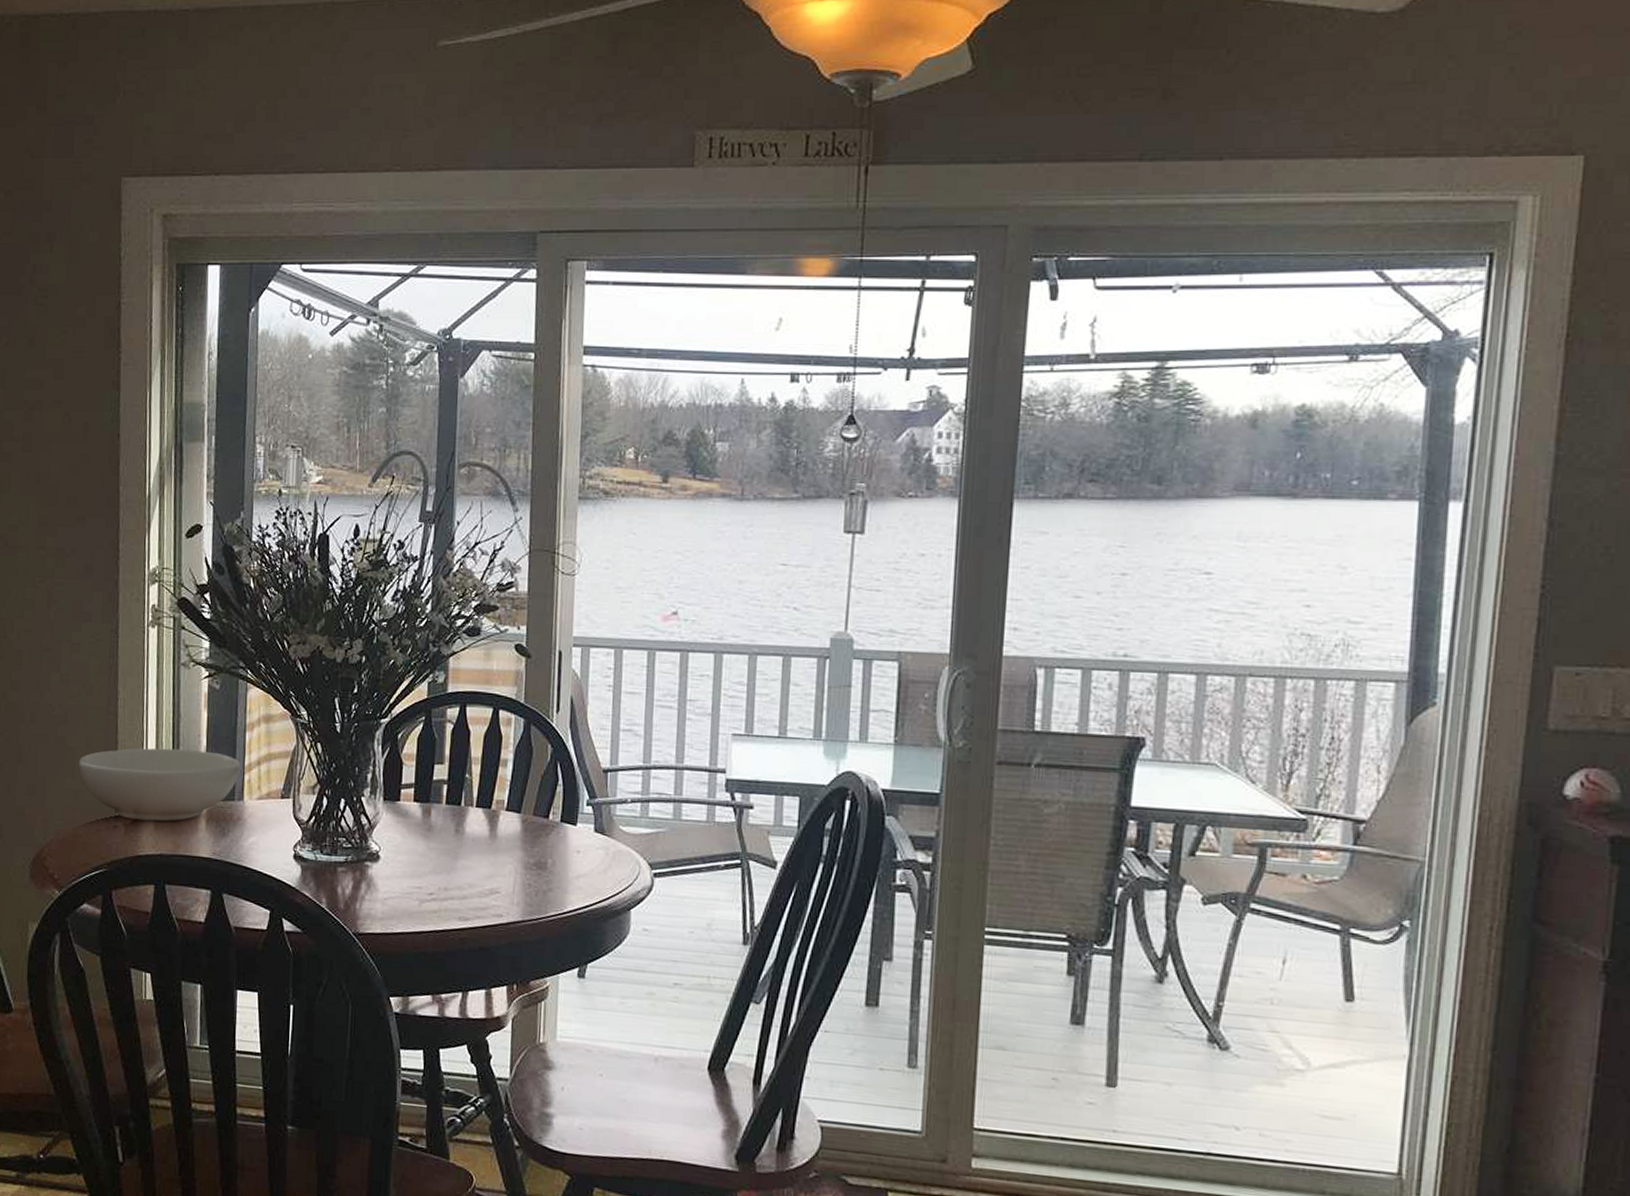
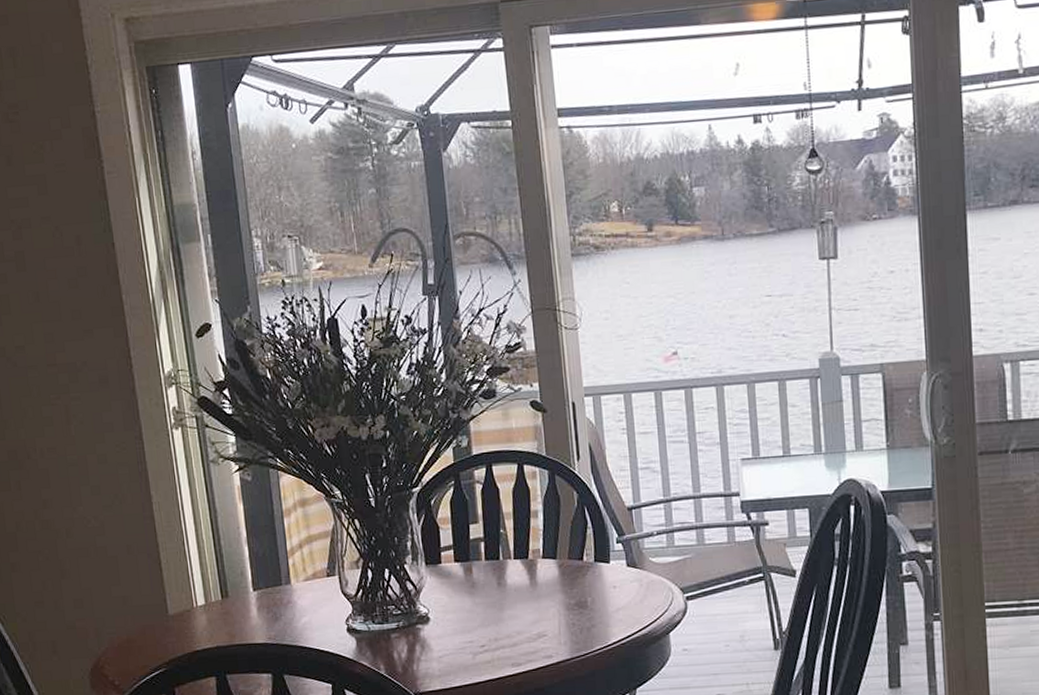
bowl: present [78,748,241,822] -> none [121,542,284,618]

